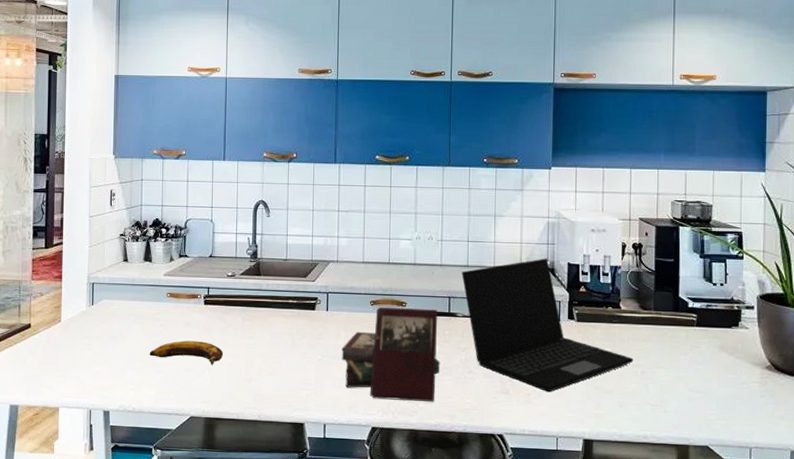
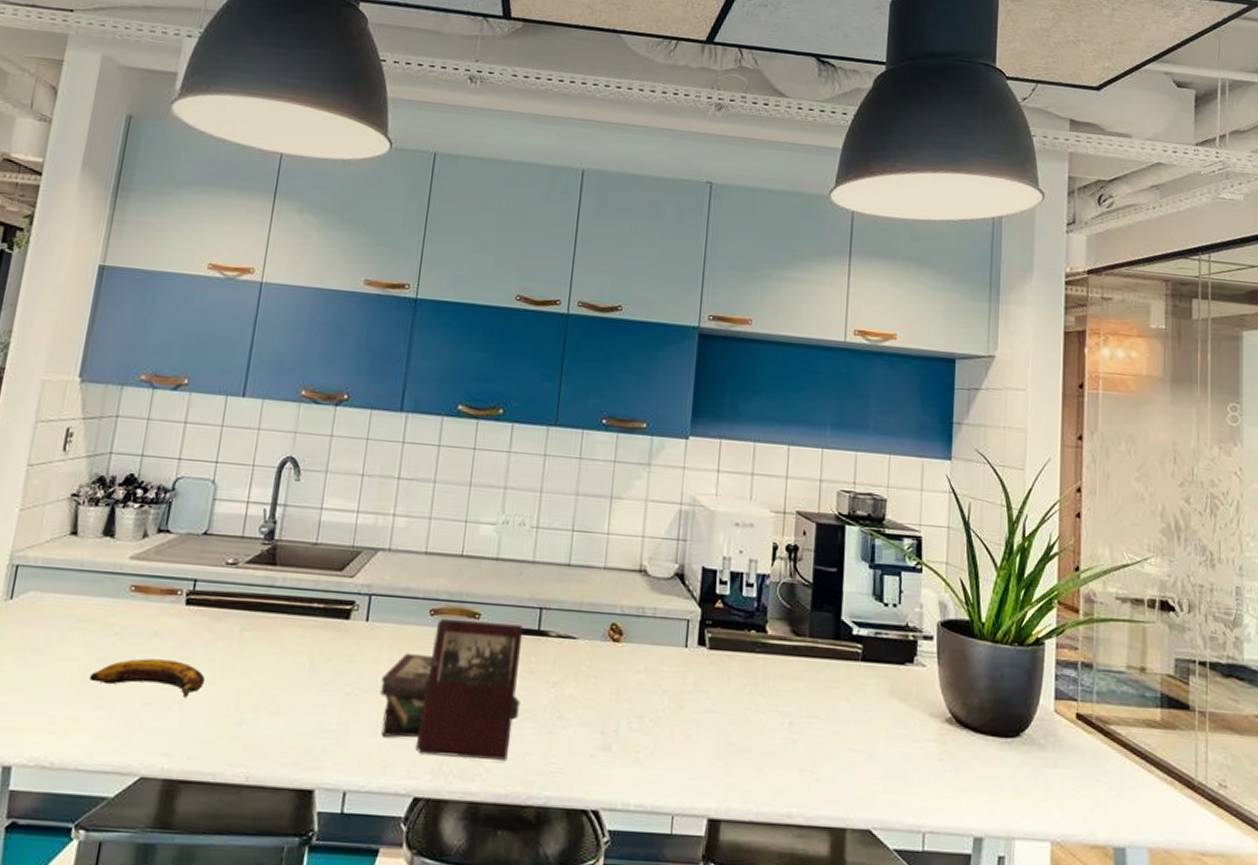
laptop: present [461,258,634,392] -> none [560,559,780,750]

